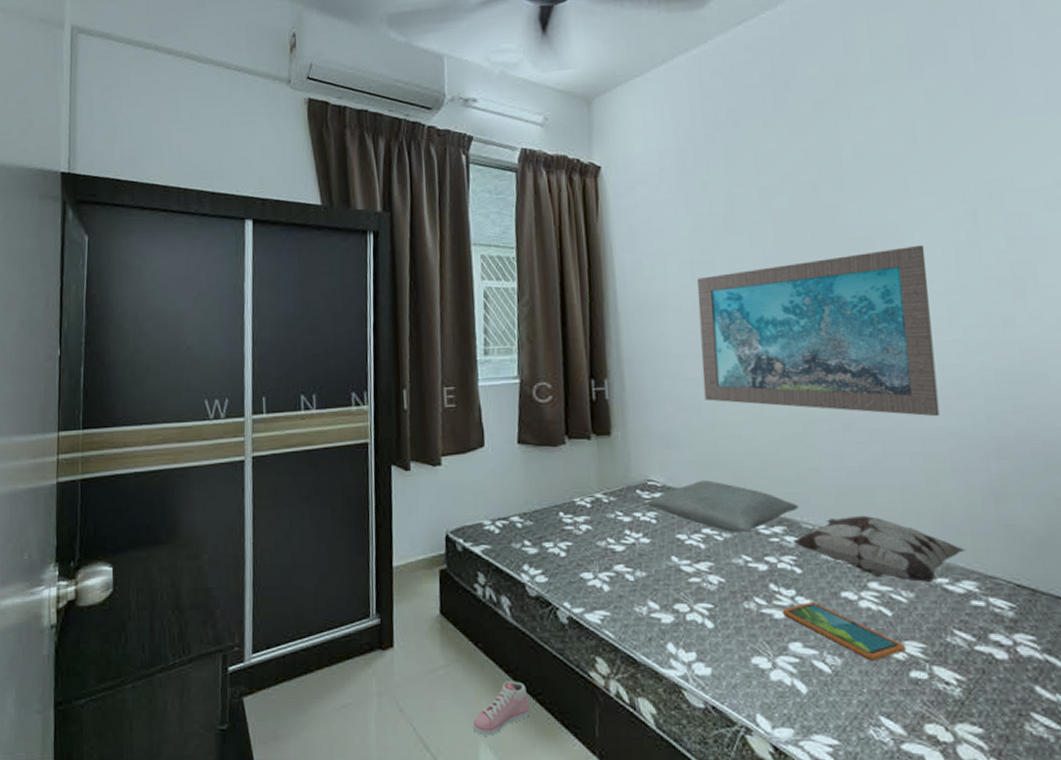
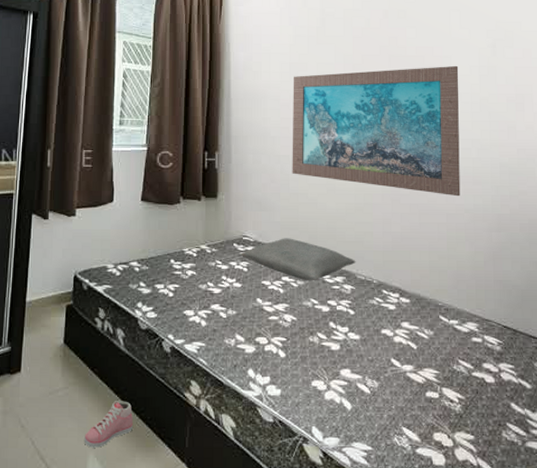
tablet: present [782,602,905,661] -> none [337,337,424,384]
decorative pillow: present [793,515,966,582] -> none [349,270,471,323]

